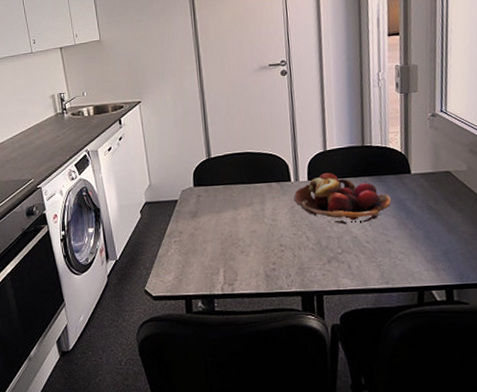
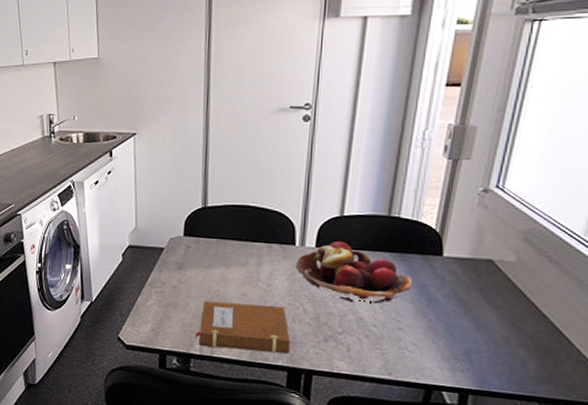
notebook: none [216,237,301,285] -> present [195,301,290,353]

